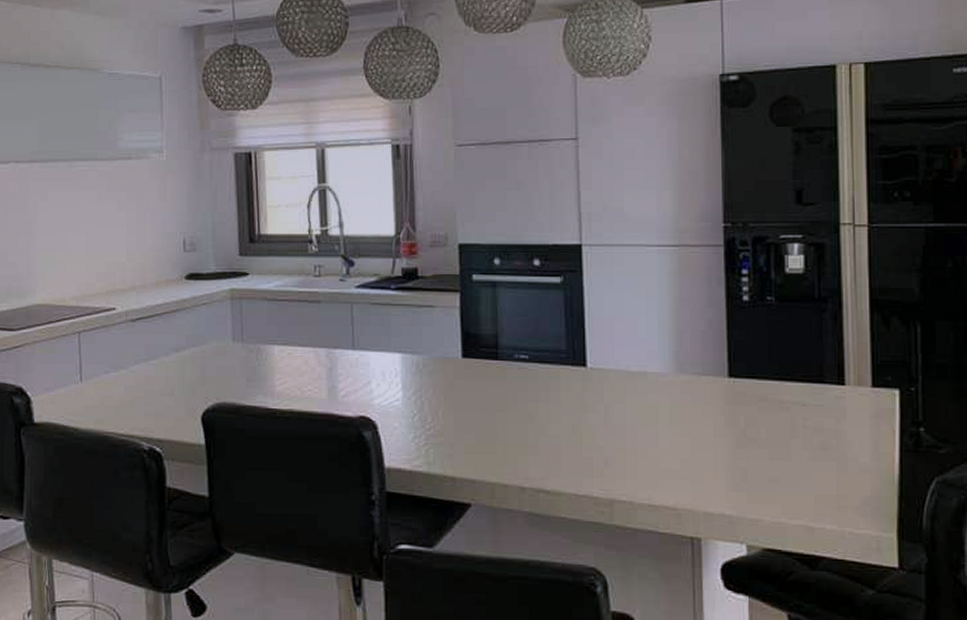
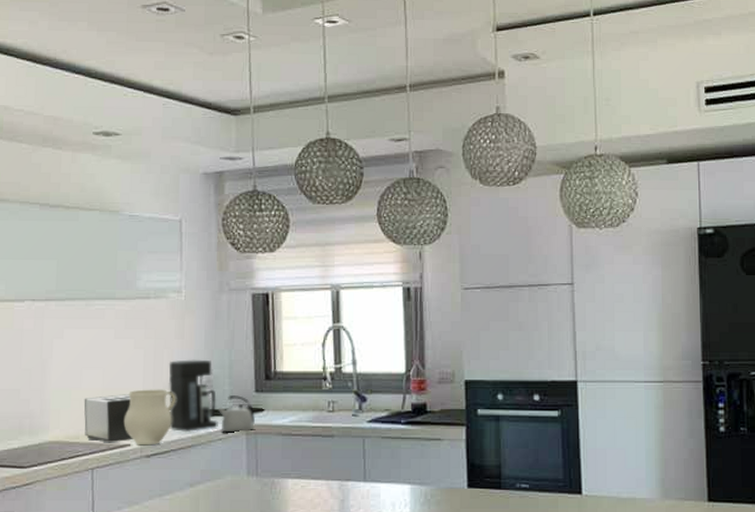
toaster: none [69,257,118,307] -> present [84,394,133,443]
ceramic jug: none [108,252,160,310] -> present [123,389,176,446]
coffee maker: none [151,222,202,296] -> present [168,359,218,432]
kettle: none [201,258,240,298] -> present [217,394,256,433]

